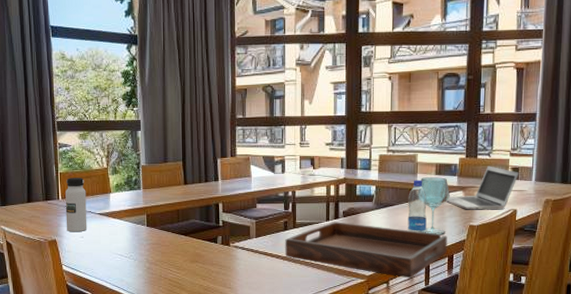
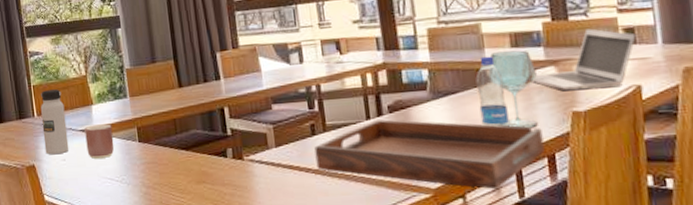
mug: none [102,210,126,238] -> present [84,124,115,159]

